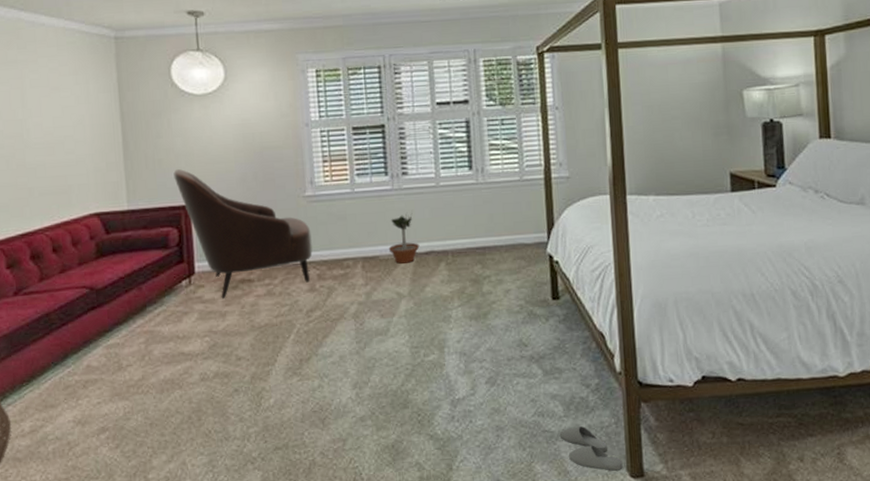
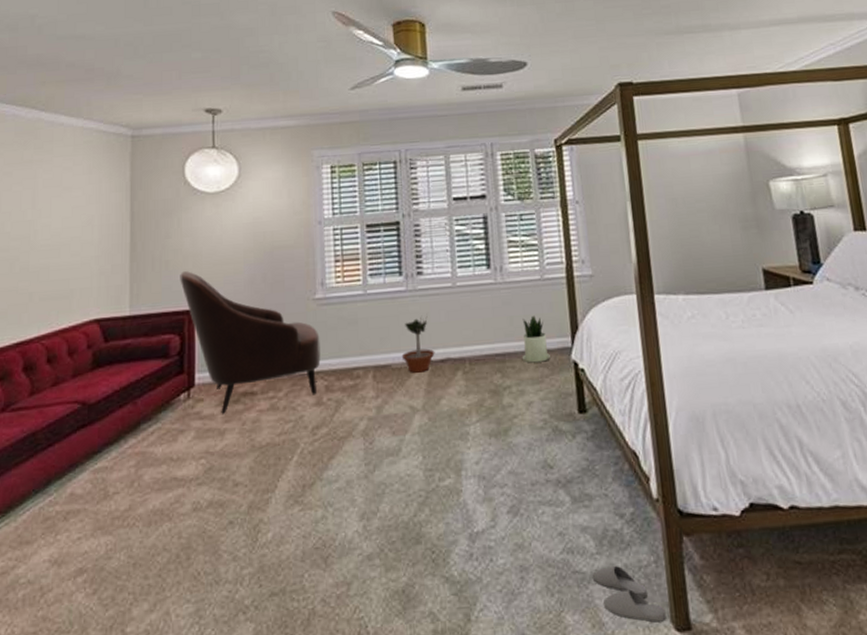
planter: none [501,213,527,256] -> present [522,315,550,363]

